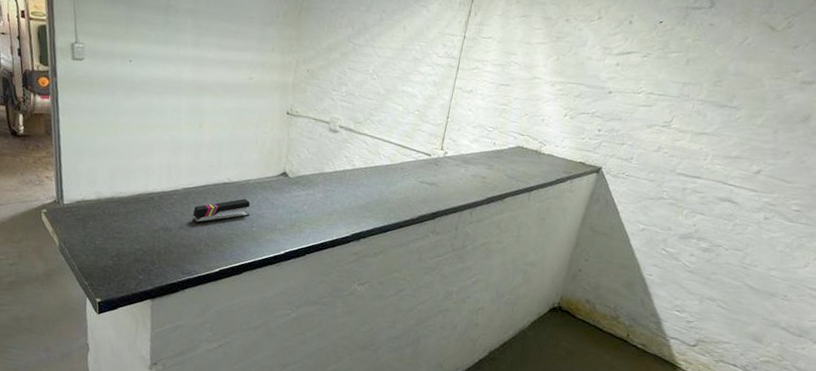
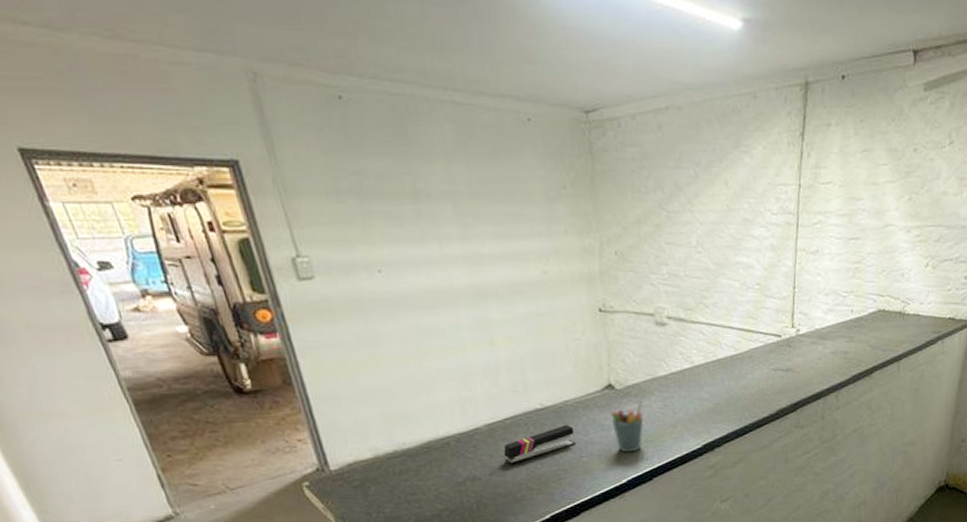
pen holder: none [281,187,309,230] -> present [610,399,644,453]

